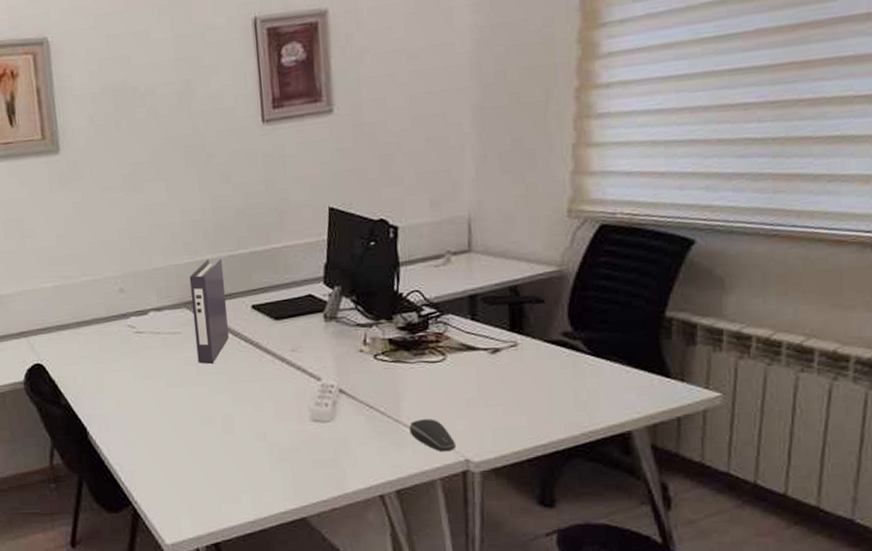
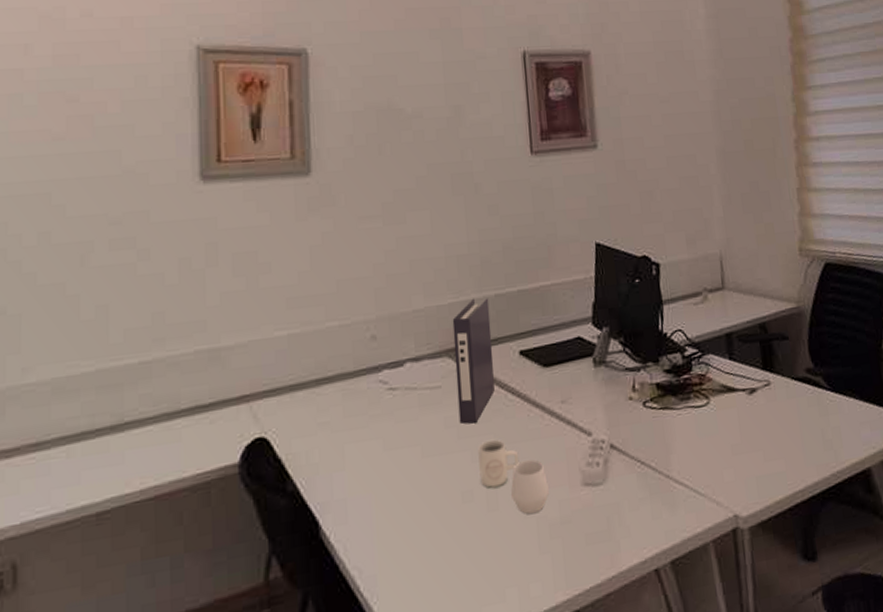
mug: none [215,377,252,416] -> present [478,439,520,488]
cup: none [244,396,279,440] -> present [511,459,549,515]
computer mouse: present [409,419,457,451] -> none [680,471,725,508]

